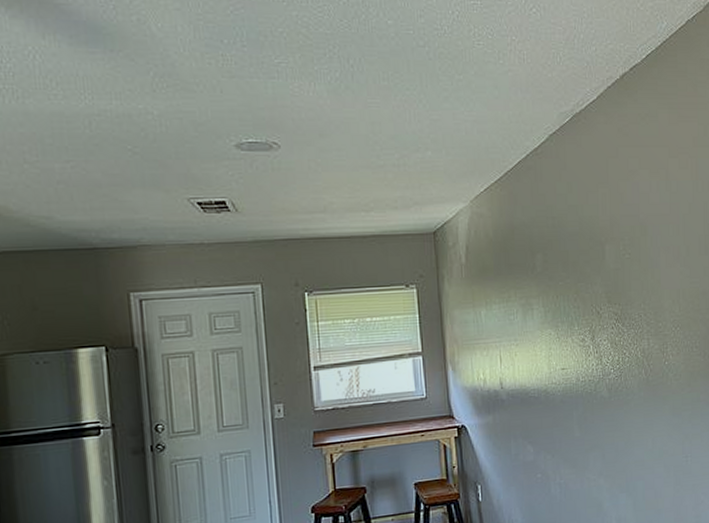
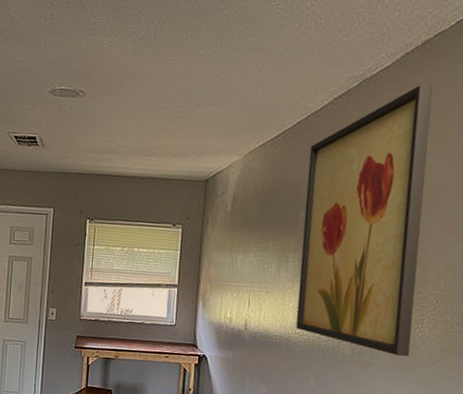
wall art: none [535,117,661,389] -> present [296,85,433,357]

